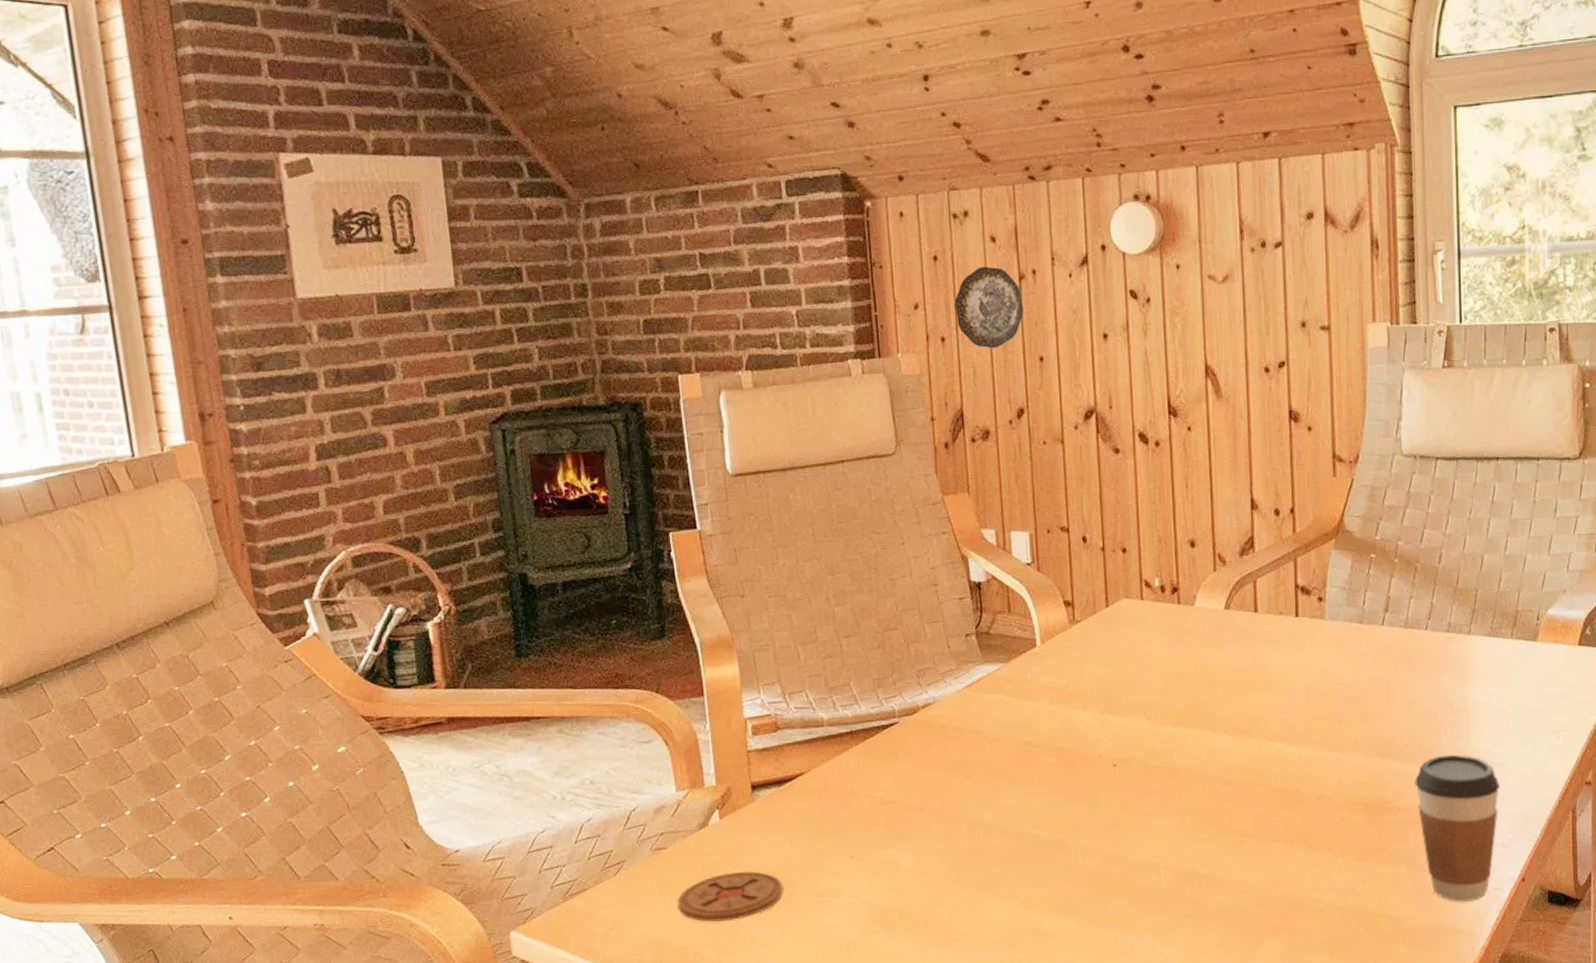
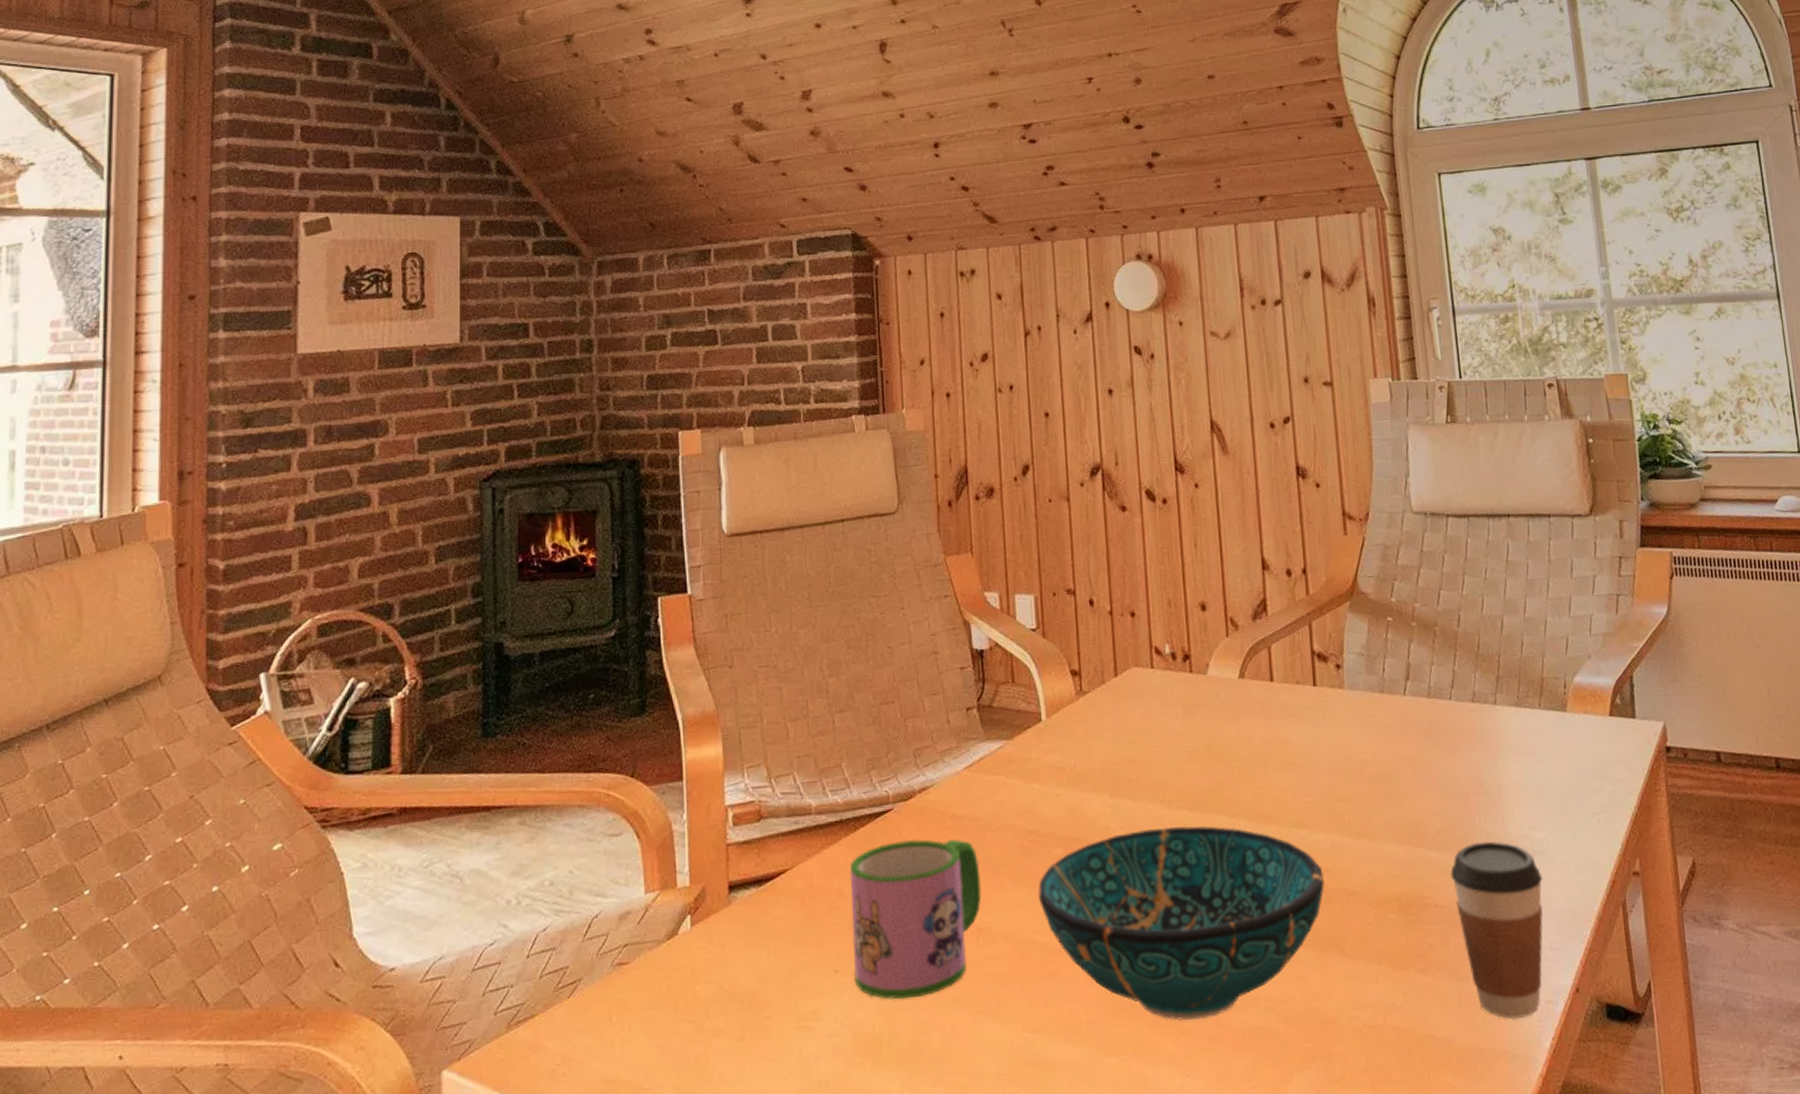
coaster: present [677,871,784,923] -> none [636,990,758,1056]
mug: none [860,748,982,881] -> present [849,839,982,1000]
decorative plate: present [954,266,1024,349] -> none [960,323,1029,405]
decorative bowl: none [1033,739,1298,901] -> present [1038,826,1326,1021]

